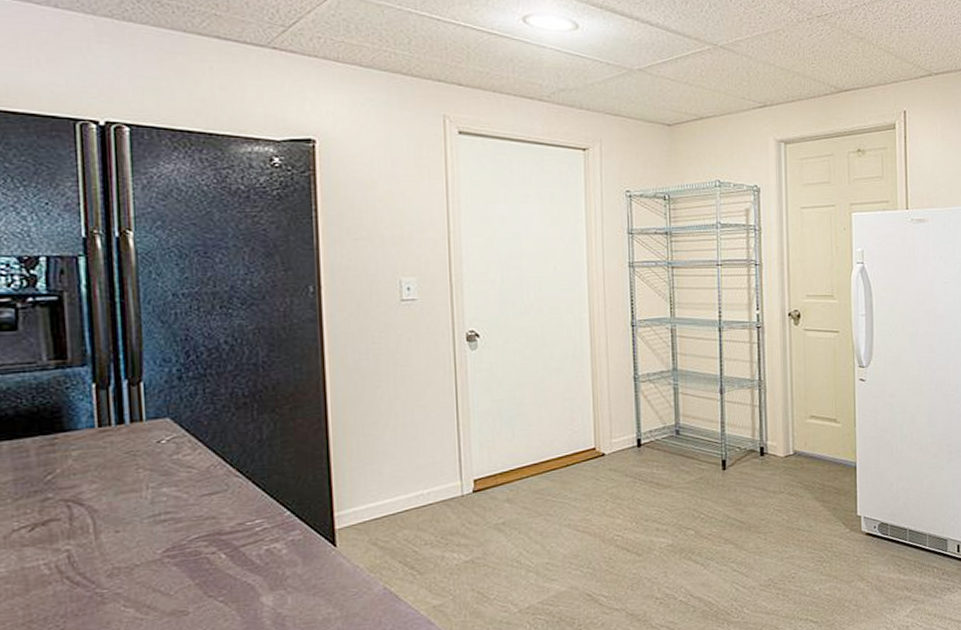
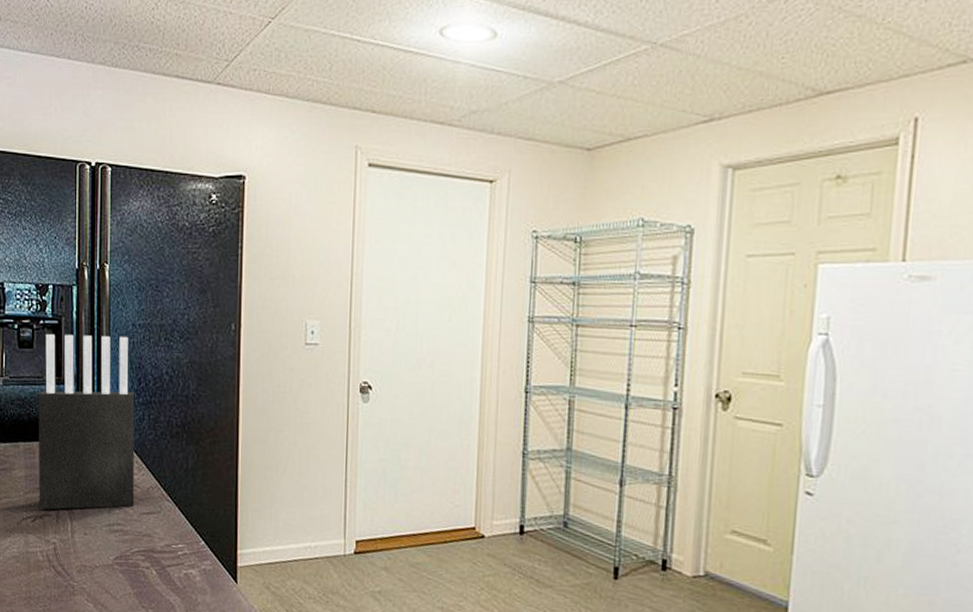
knife block: none [29,307,188,516] -> present [38,334,135,510]

